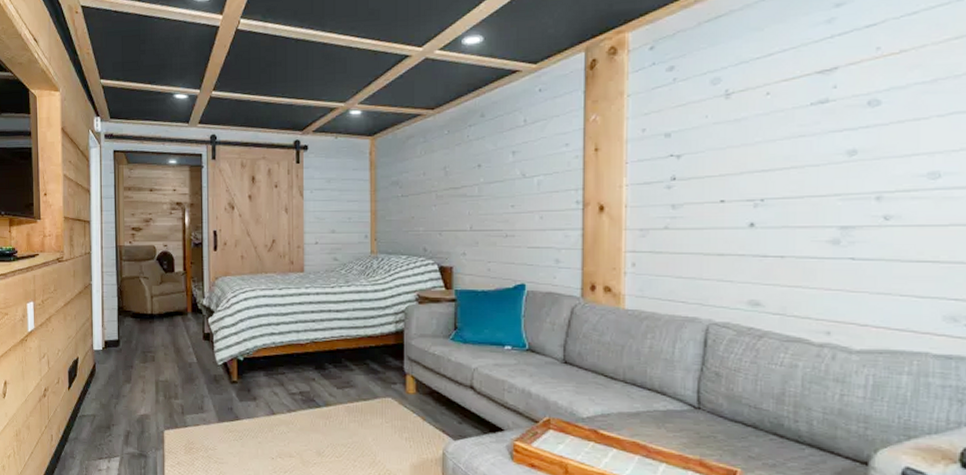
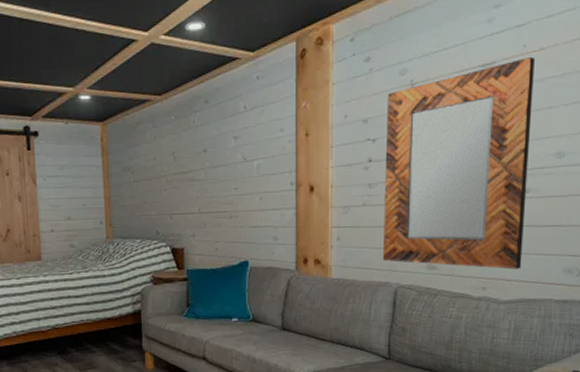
home mirror: none [691,60,893,312] -> present [383,56,535,270]

